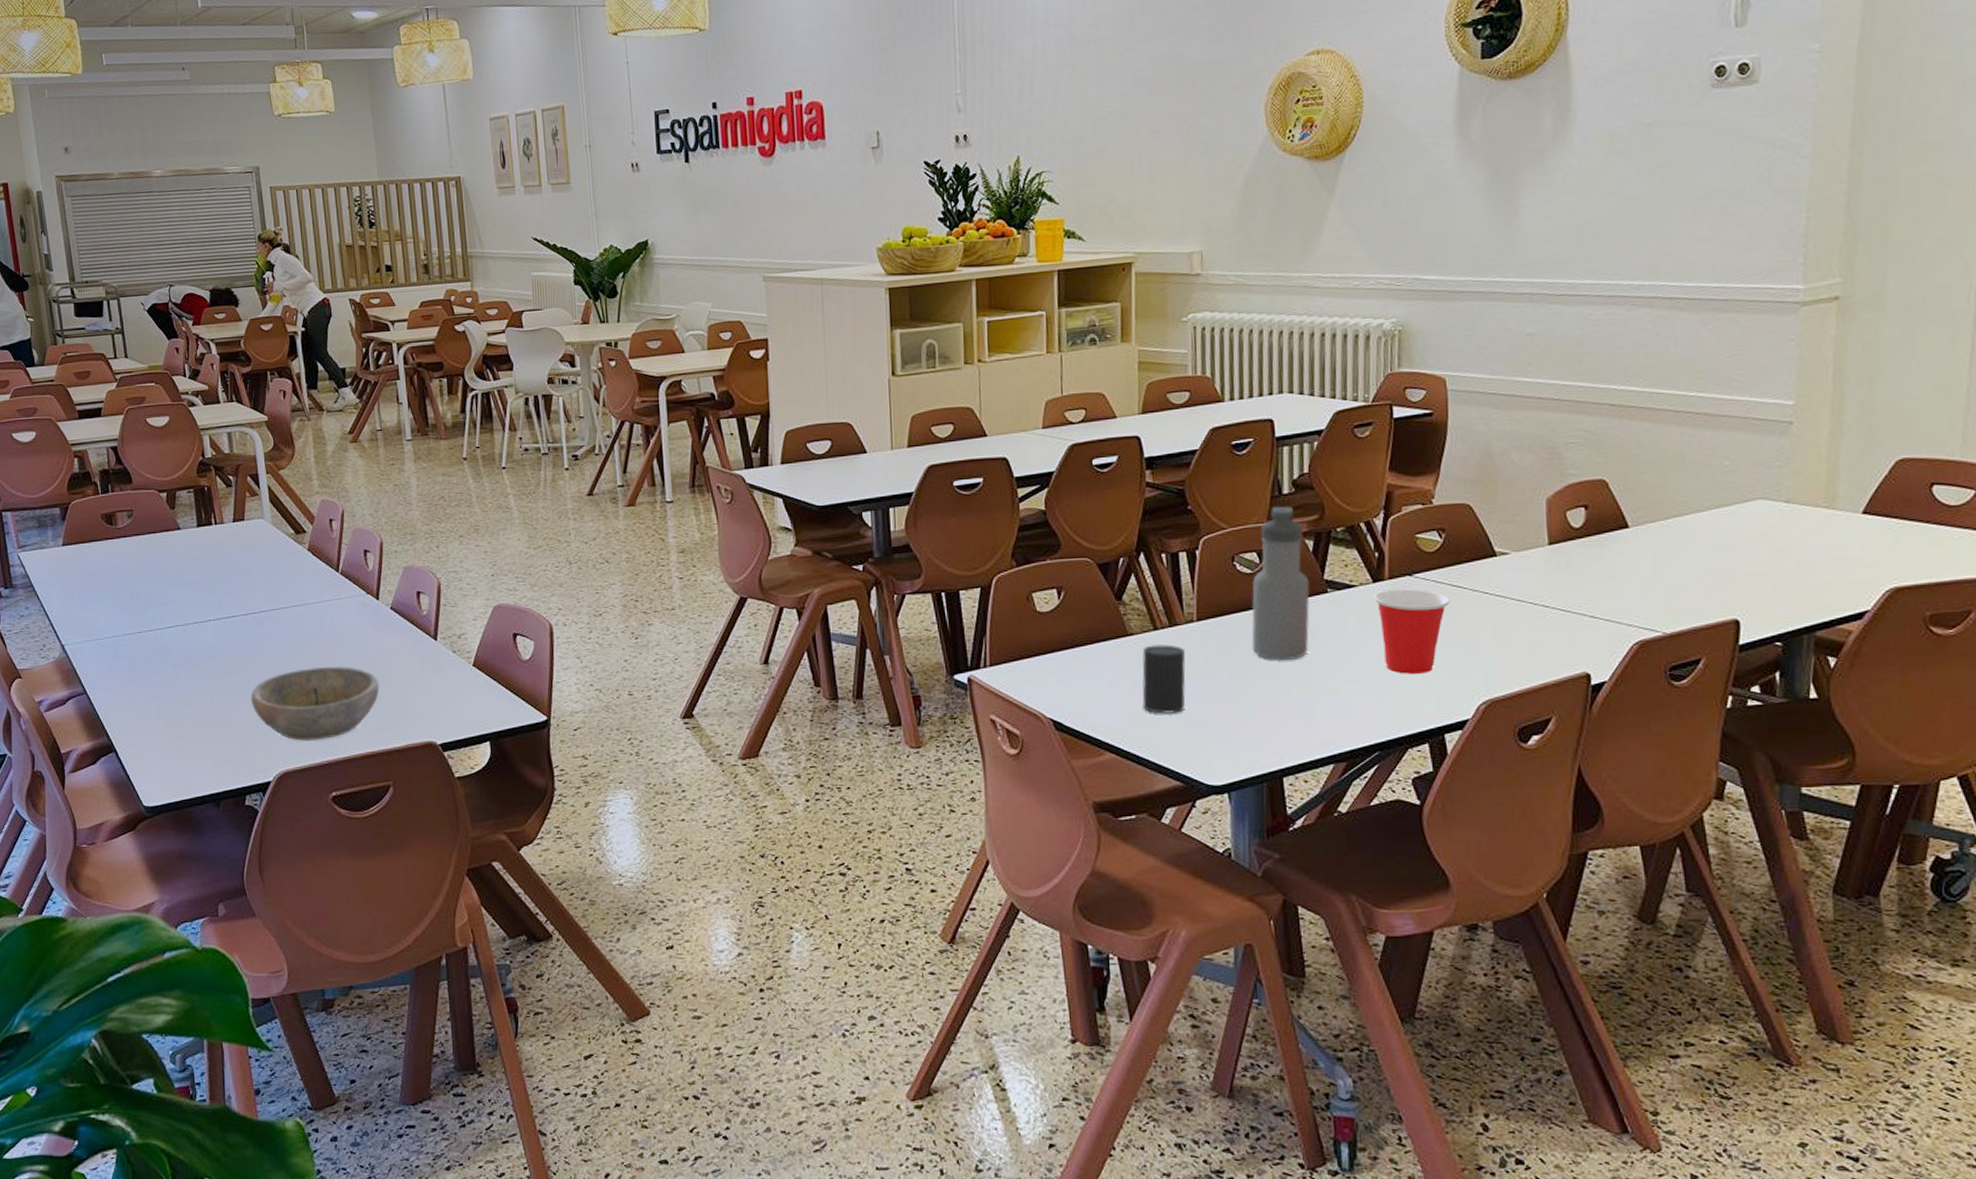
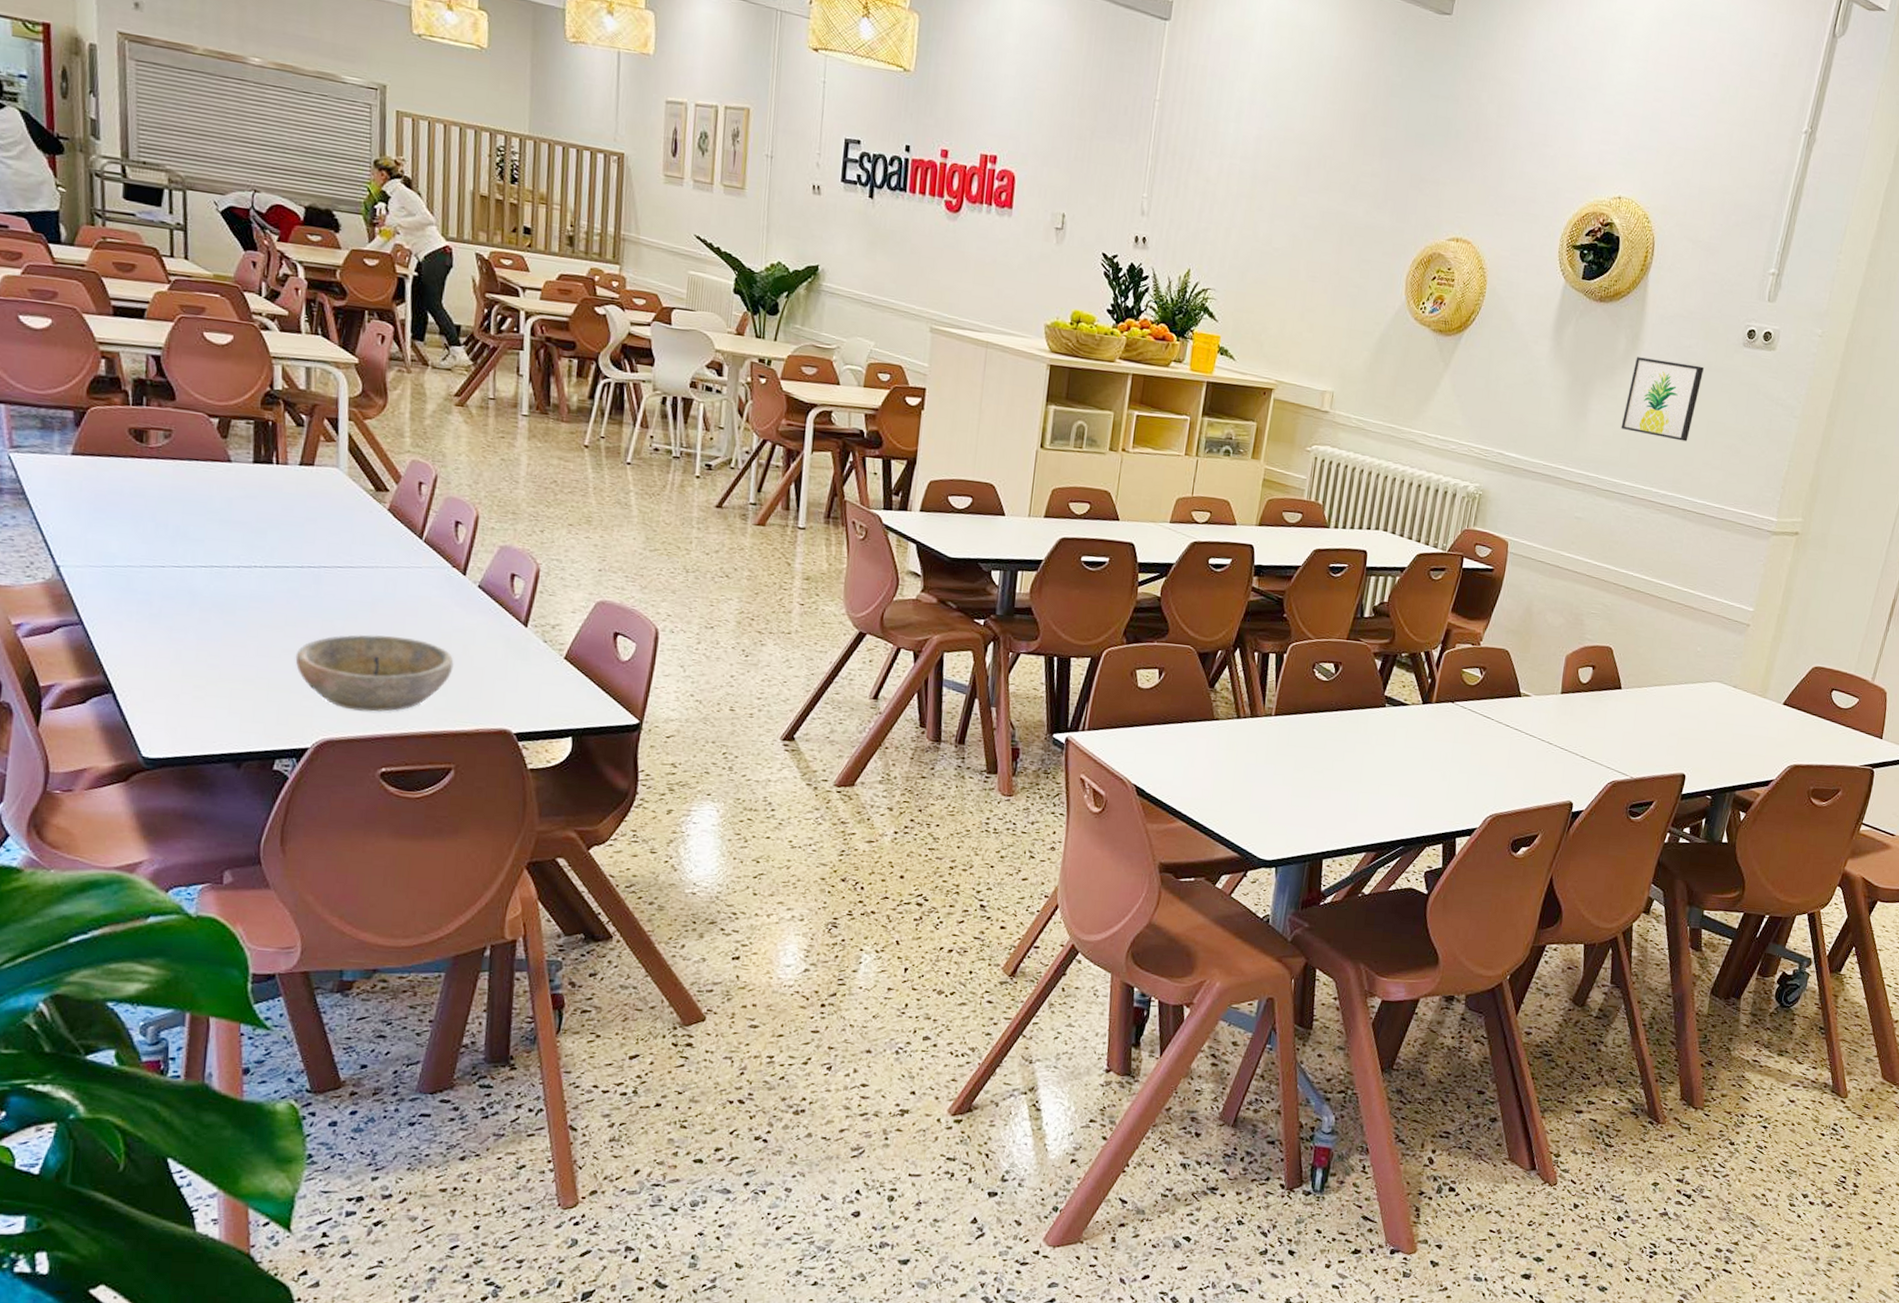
cup: present [1142,644,1186,714] -> none [1216,731,1260,794]
water bottle: present [1251,506,1310,661] -> none [1316,626,1376,761]
cup: present [1373,589,1450,674] -> none [1420,711,1480,786]
wall art: none [1565,124,1665,220] -> present [1620,357,1705,442]

